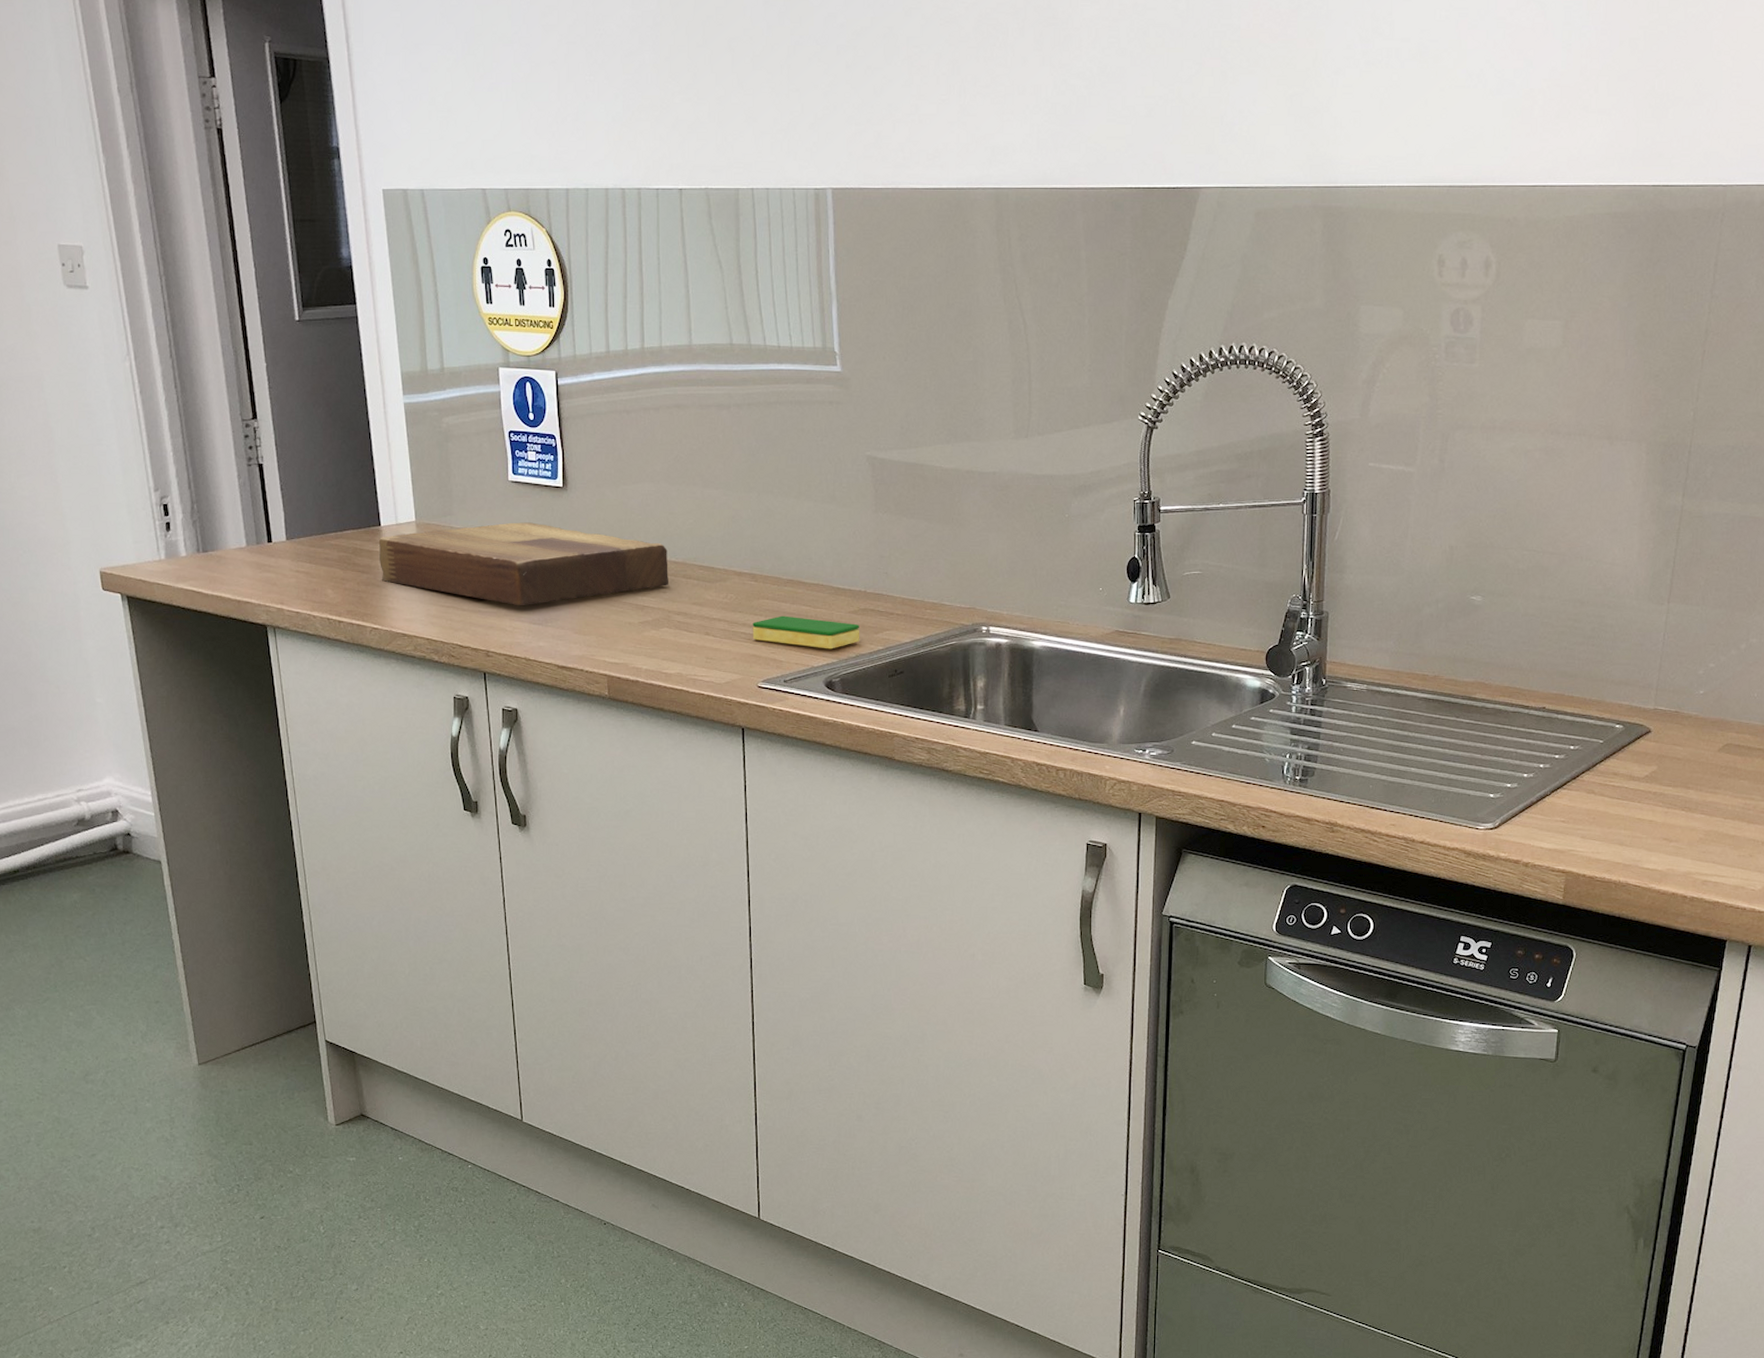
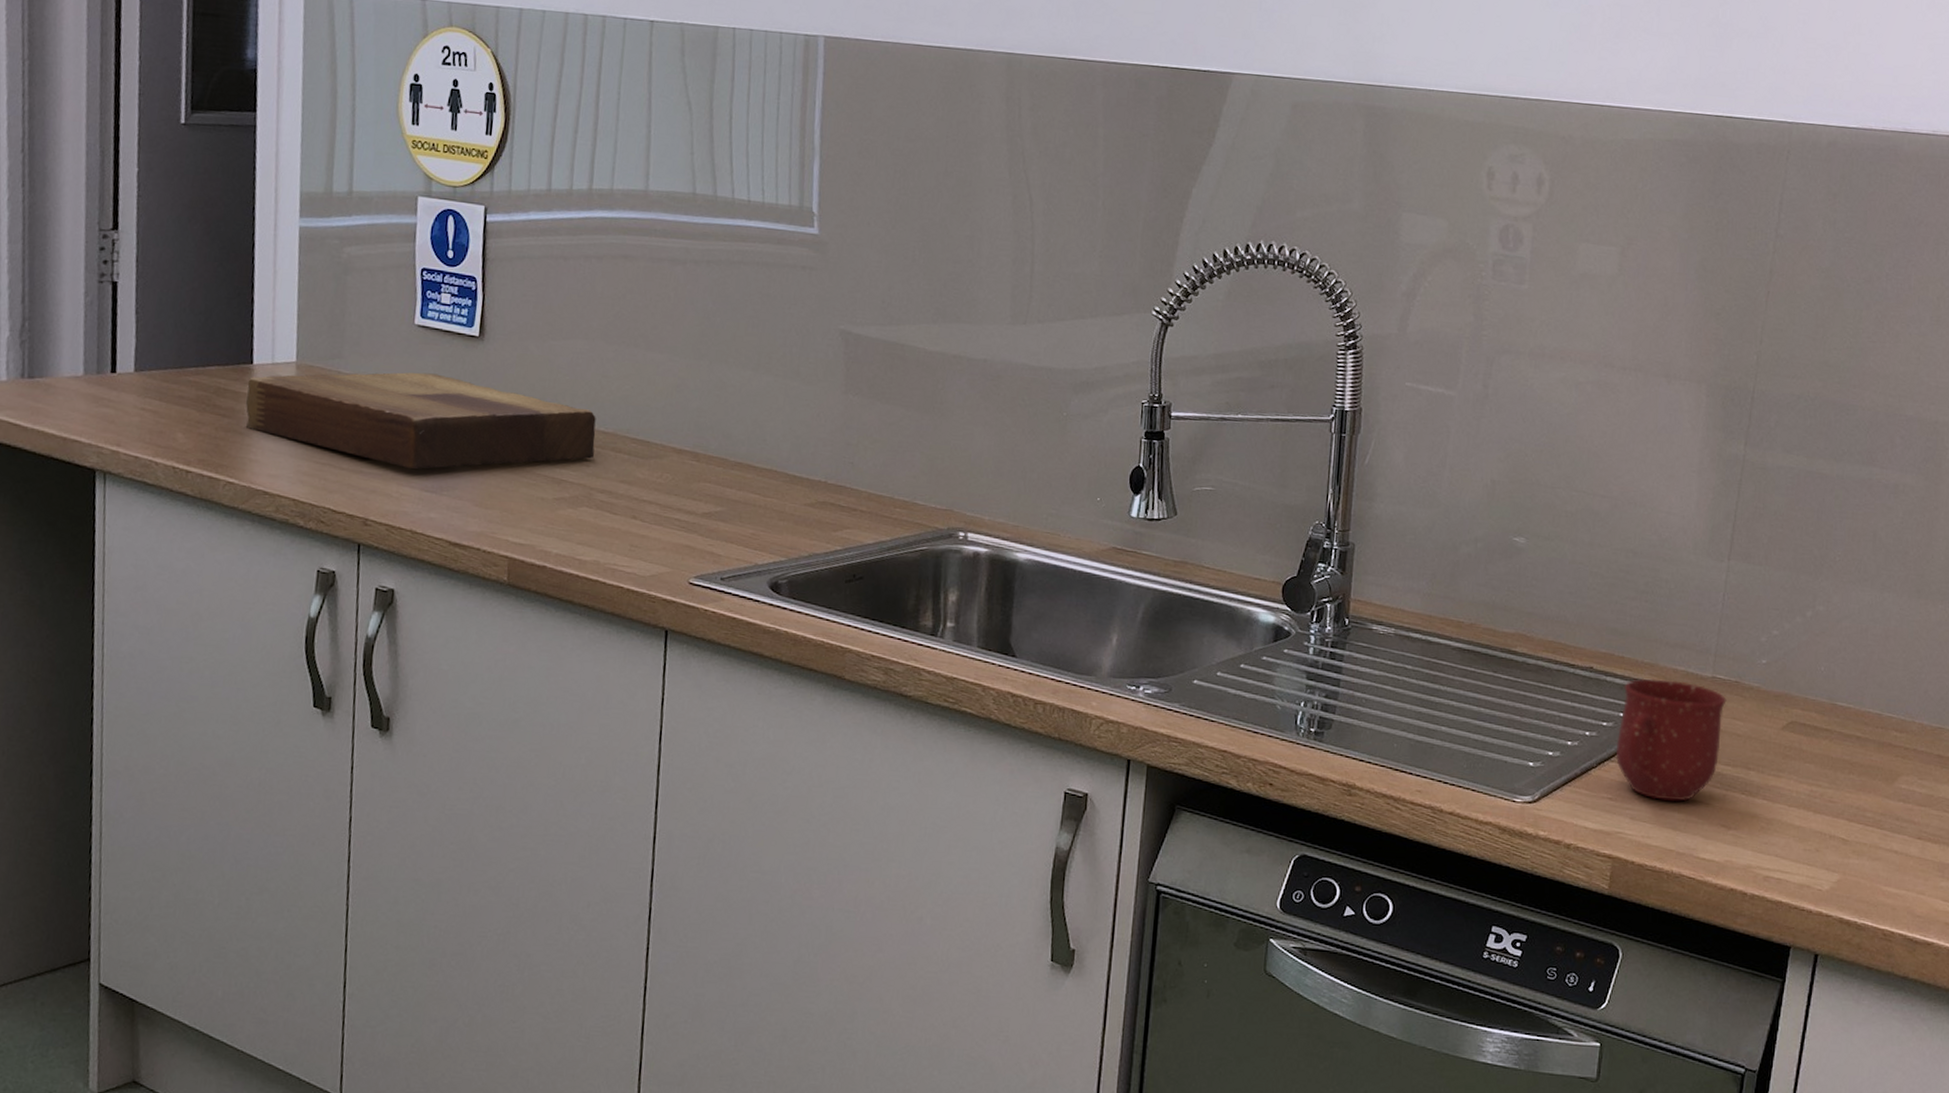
dish sponge: present [752,615,860,649] -> none [687,502,816,546]
mug: none [1567,714,1667,820] -> present [1616,679,1727,801]

